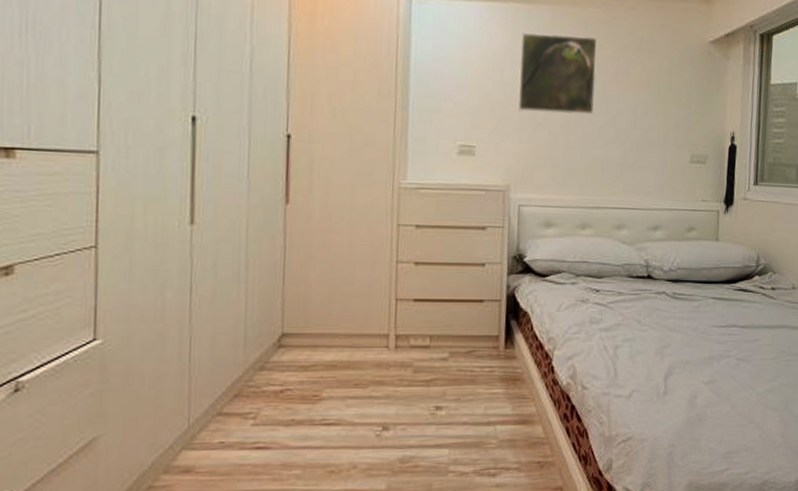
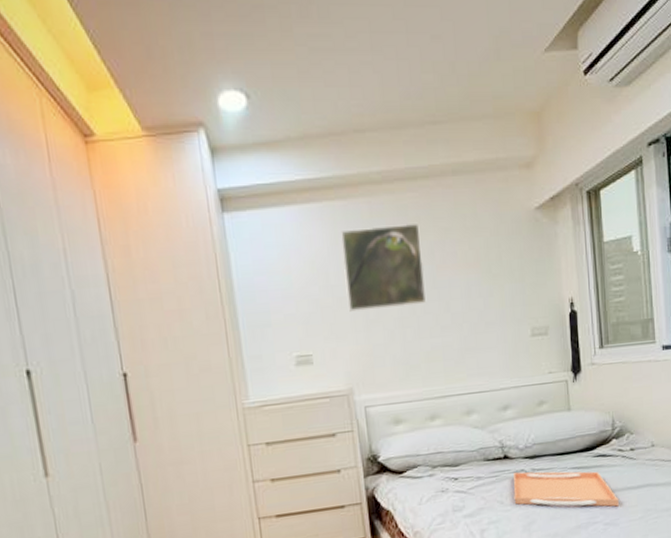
serving tray: none [651,294,754,343] -> present [513,471,619,507]

